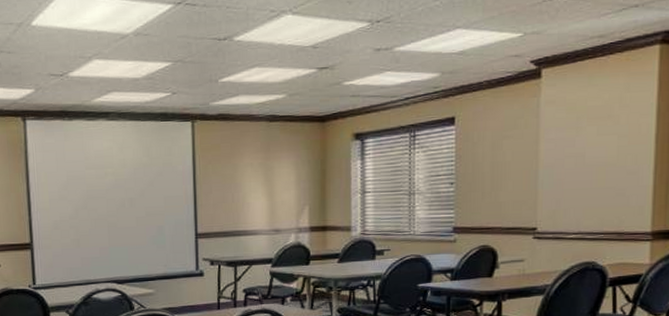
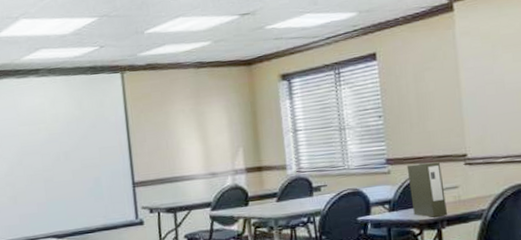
binder: none [473,233,510,289] -> present [406,162,448,218]

